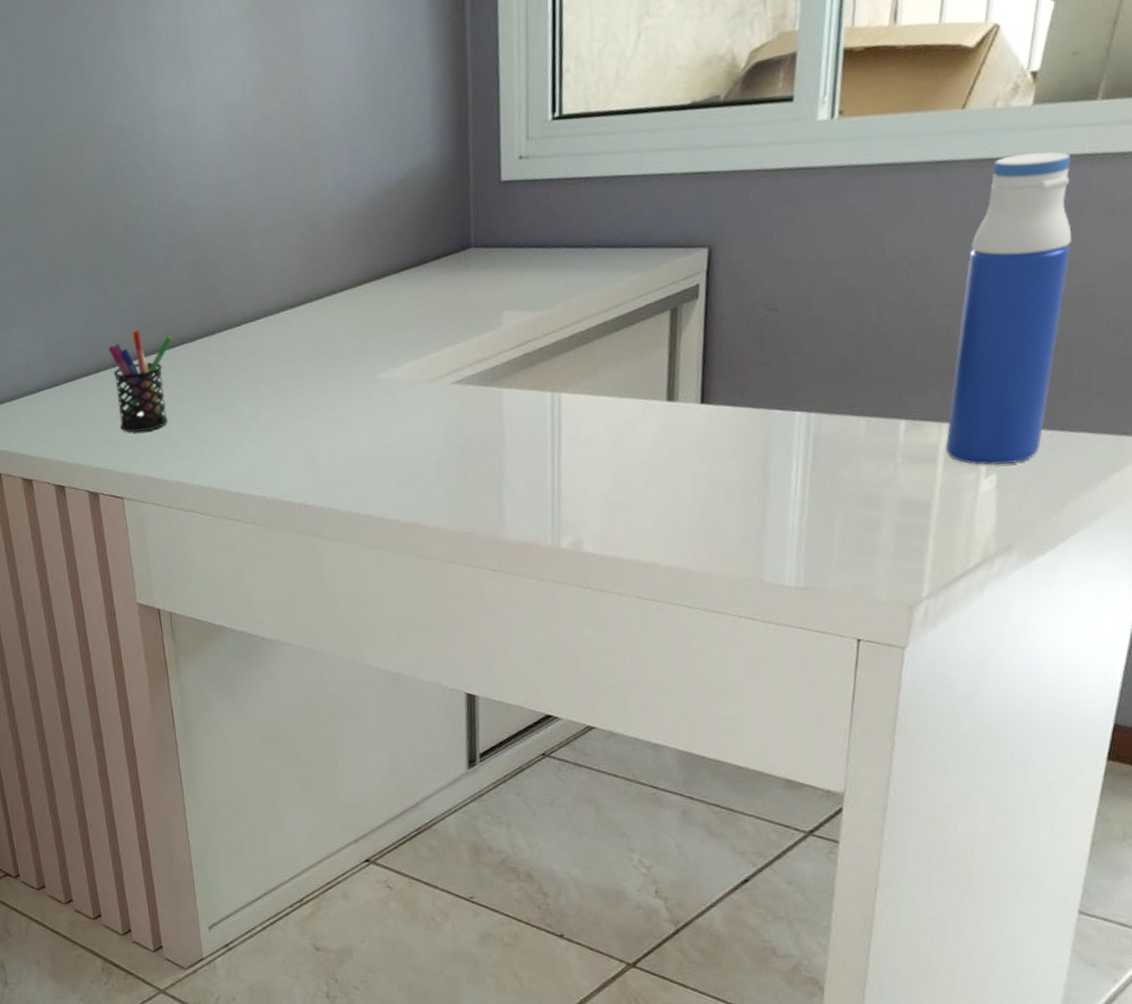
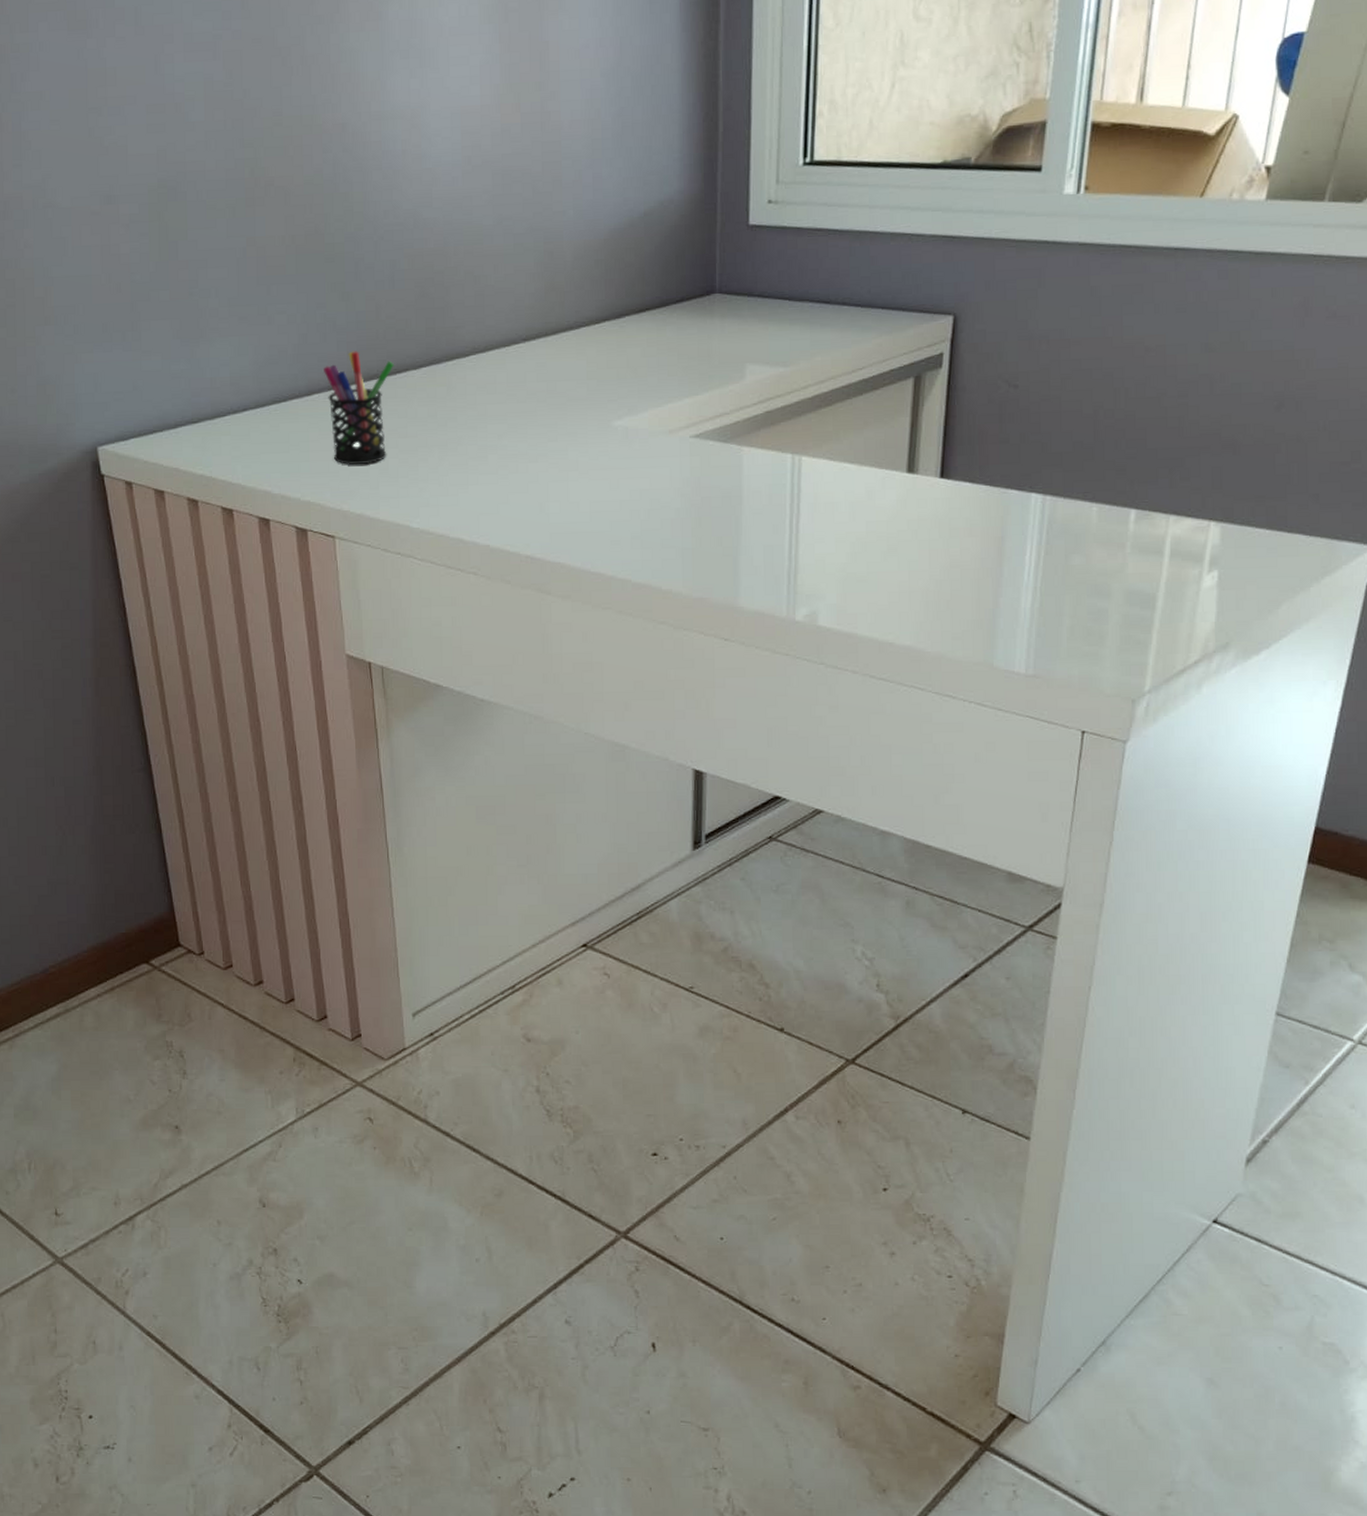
water bottle: present [945,152,1072,465] -> none [1172,248,1299,561]

